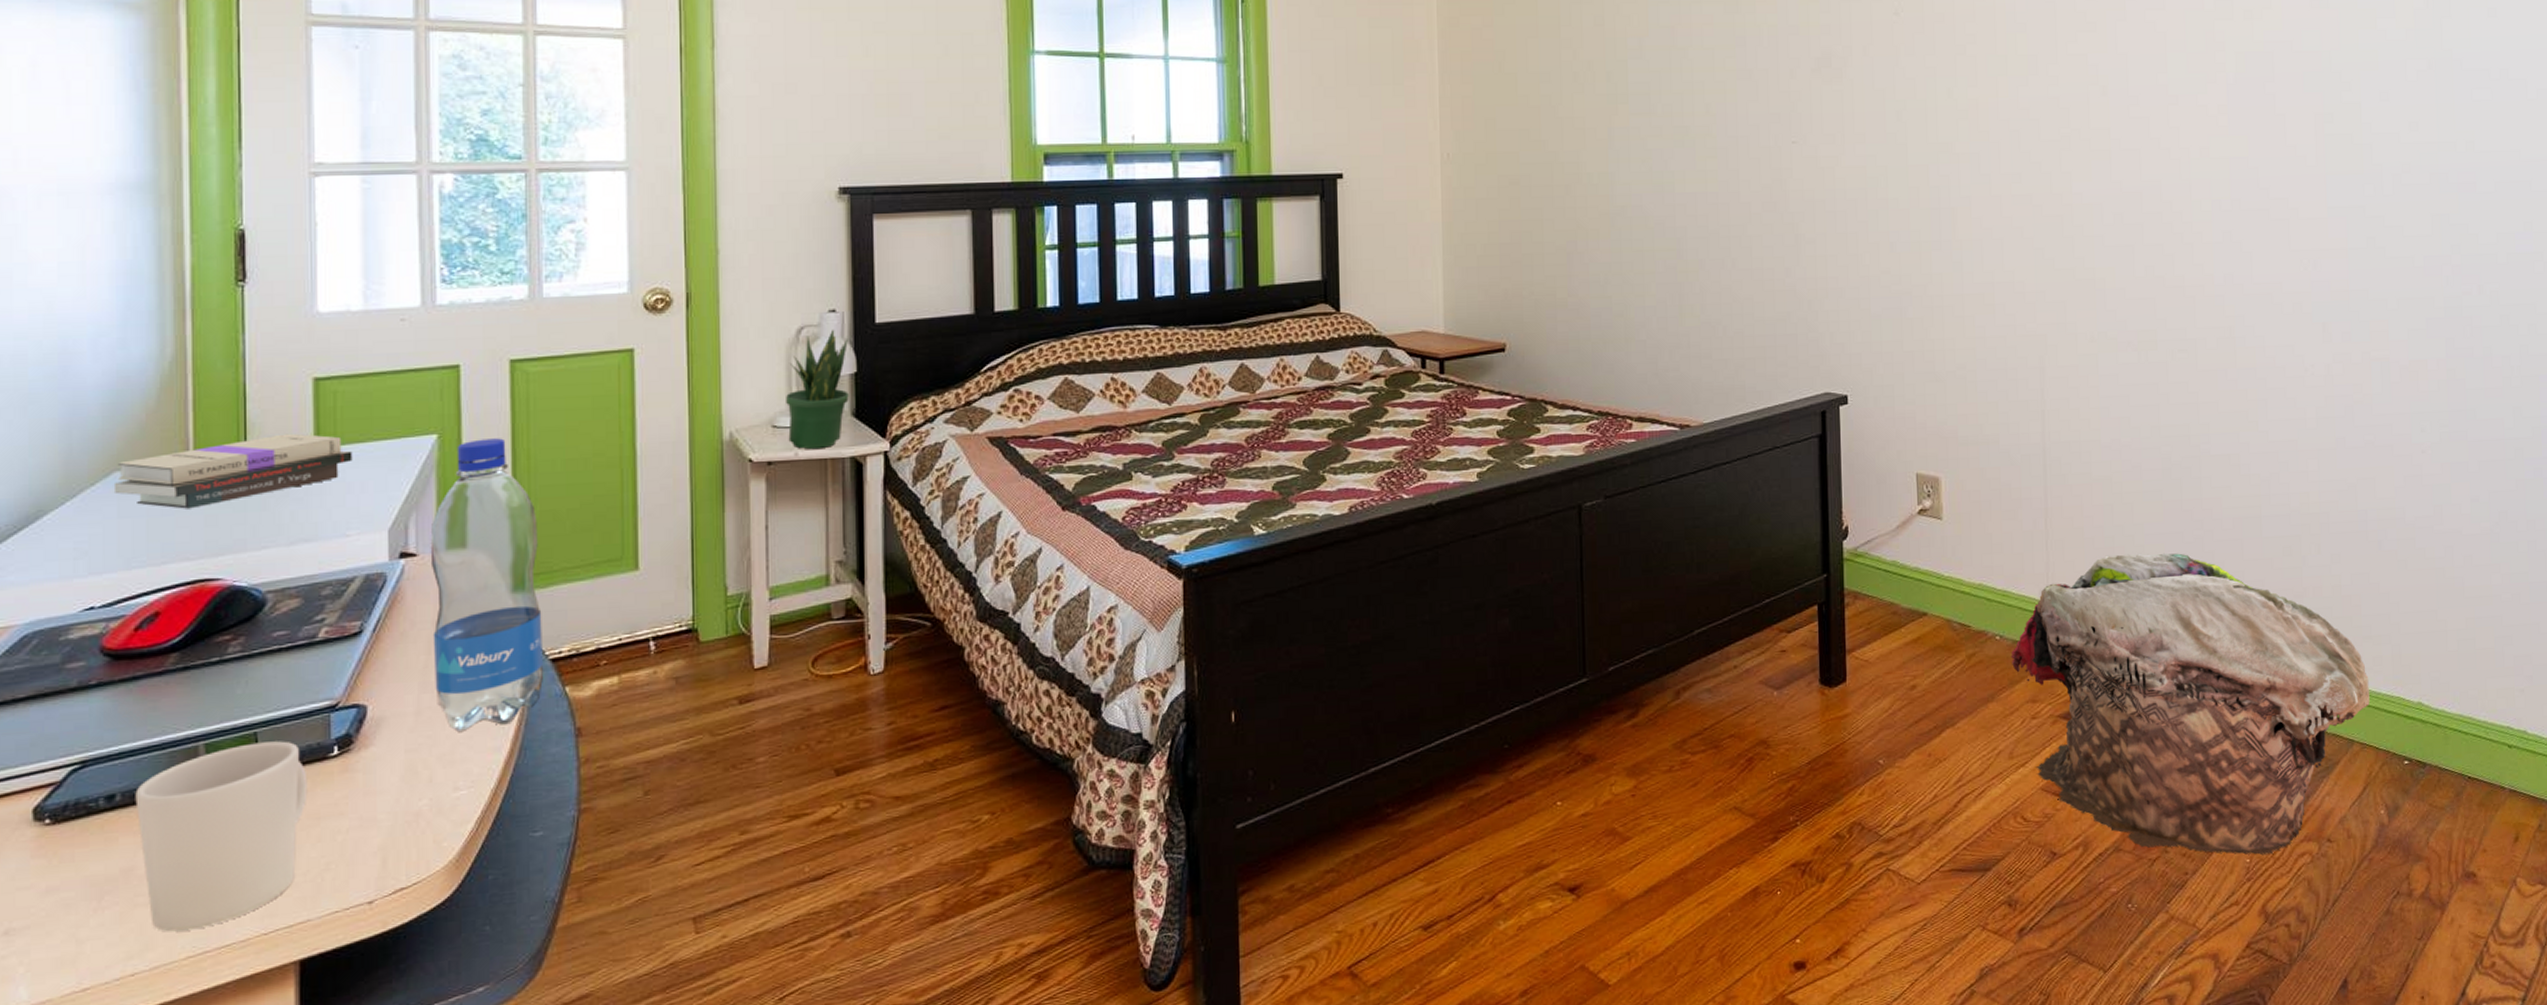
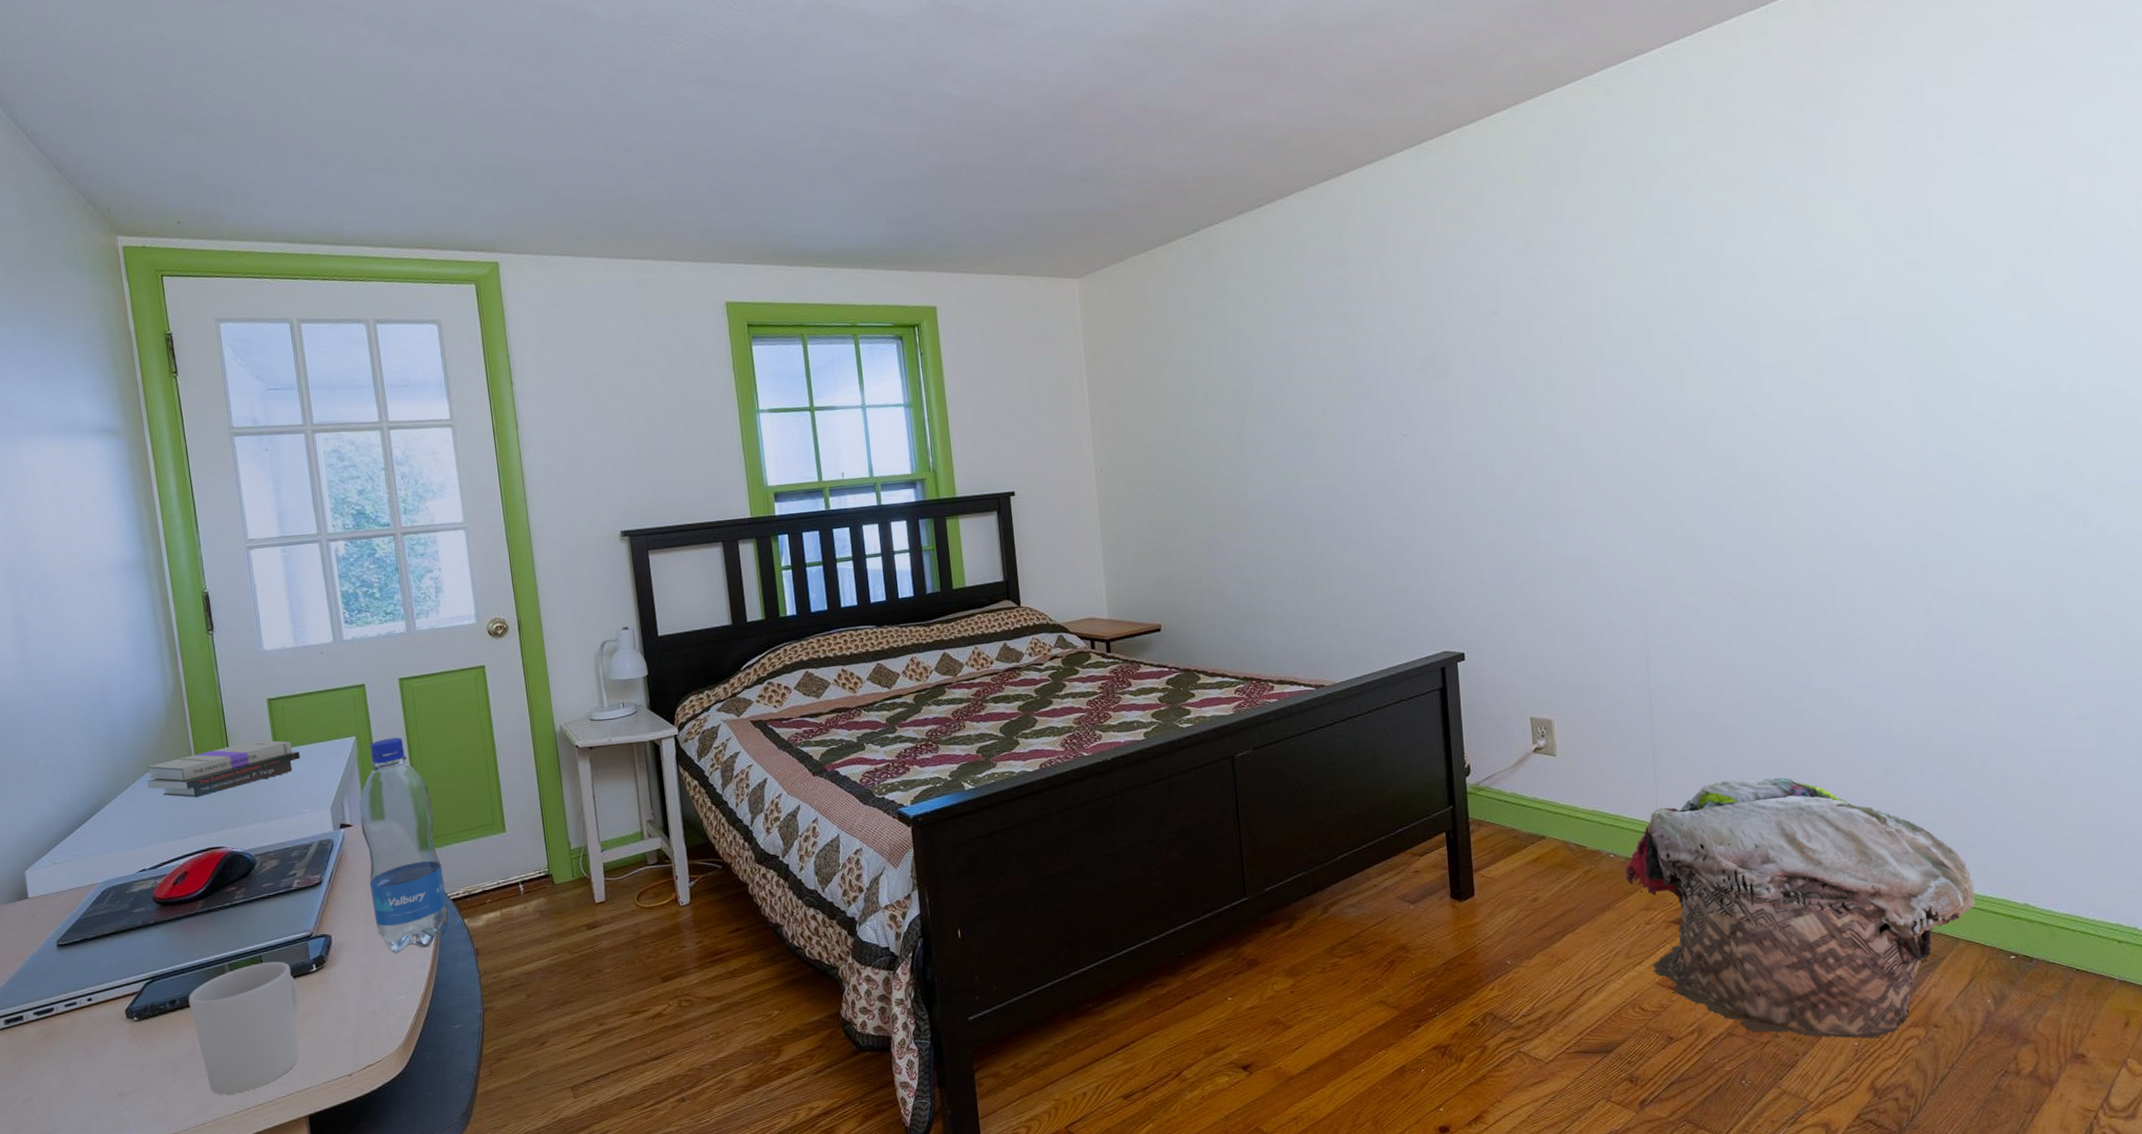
planter: present [786,329,849,449] -> none [598,642,644,736]

